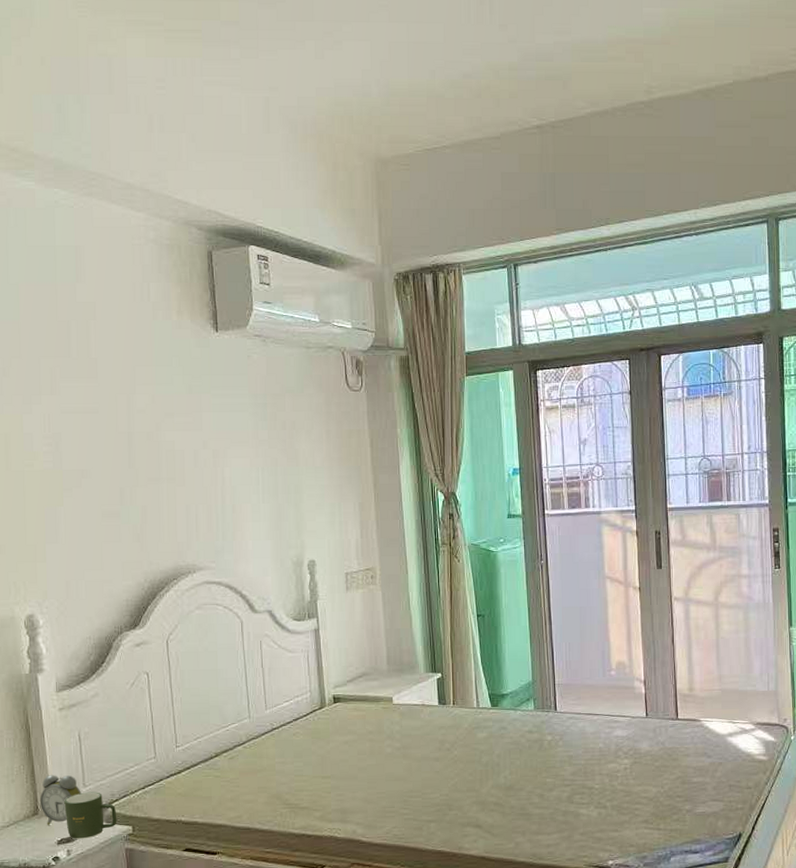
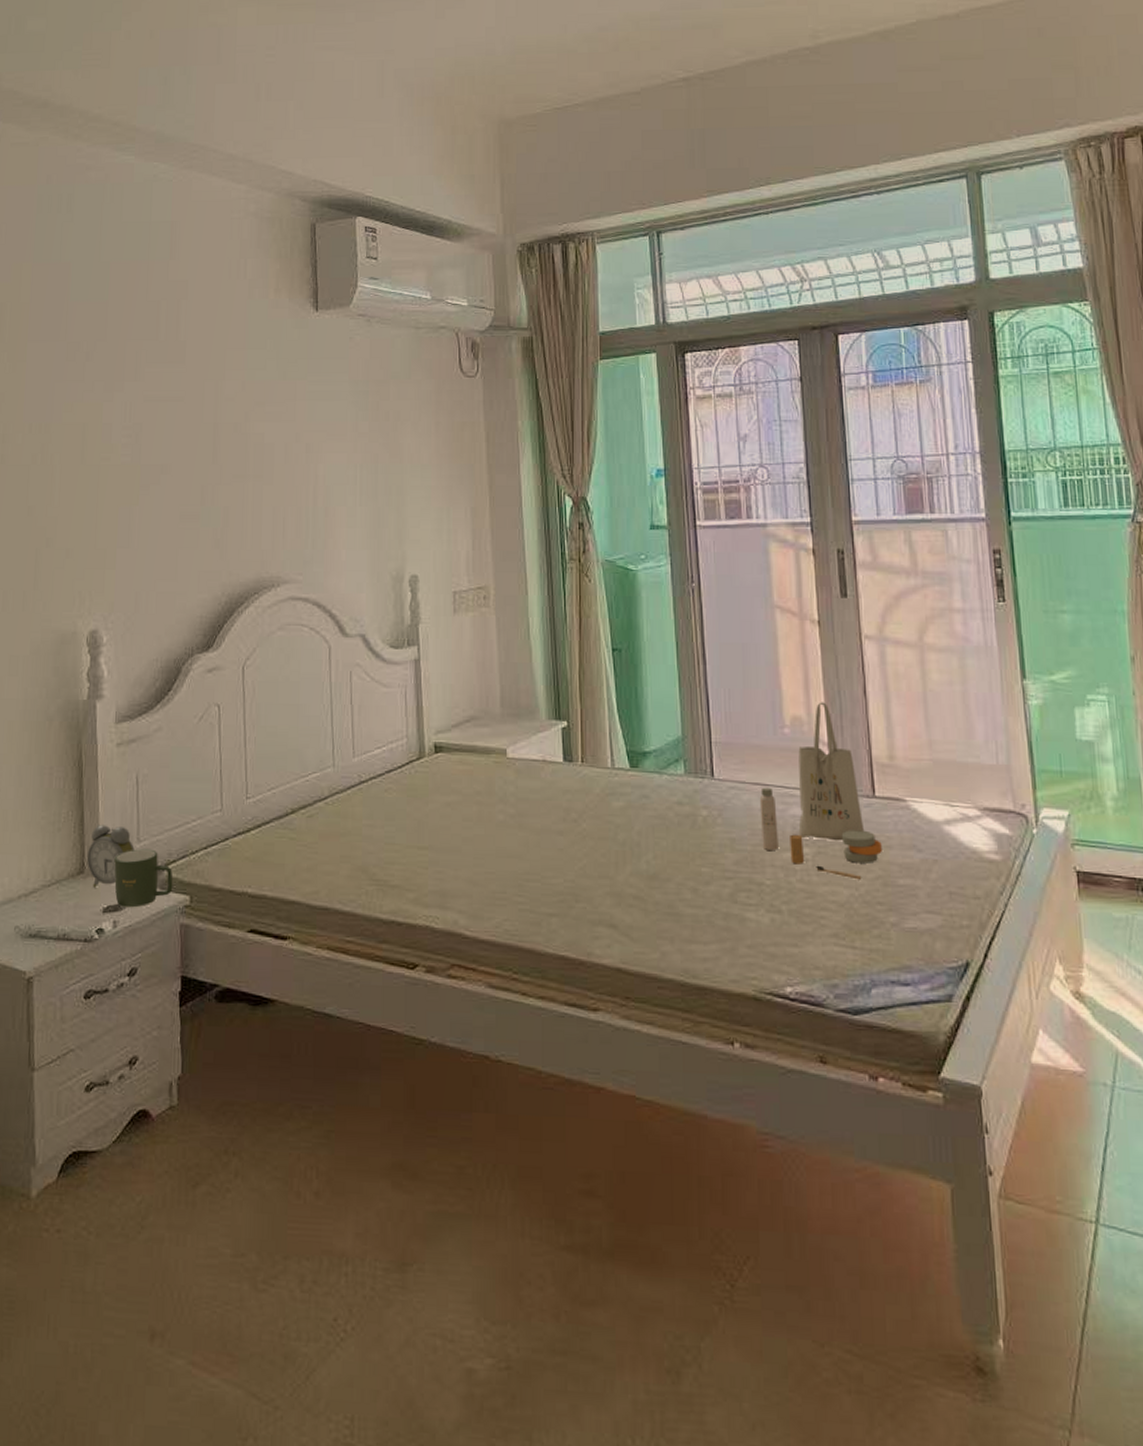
tote bag: none [591,650,682,781] -> present [759,702,882,880]

